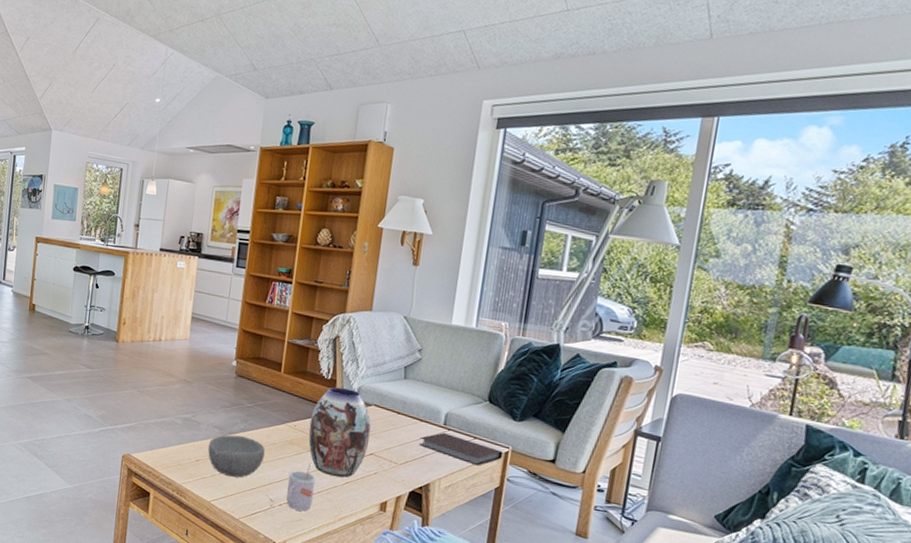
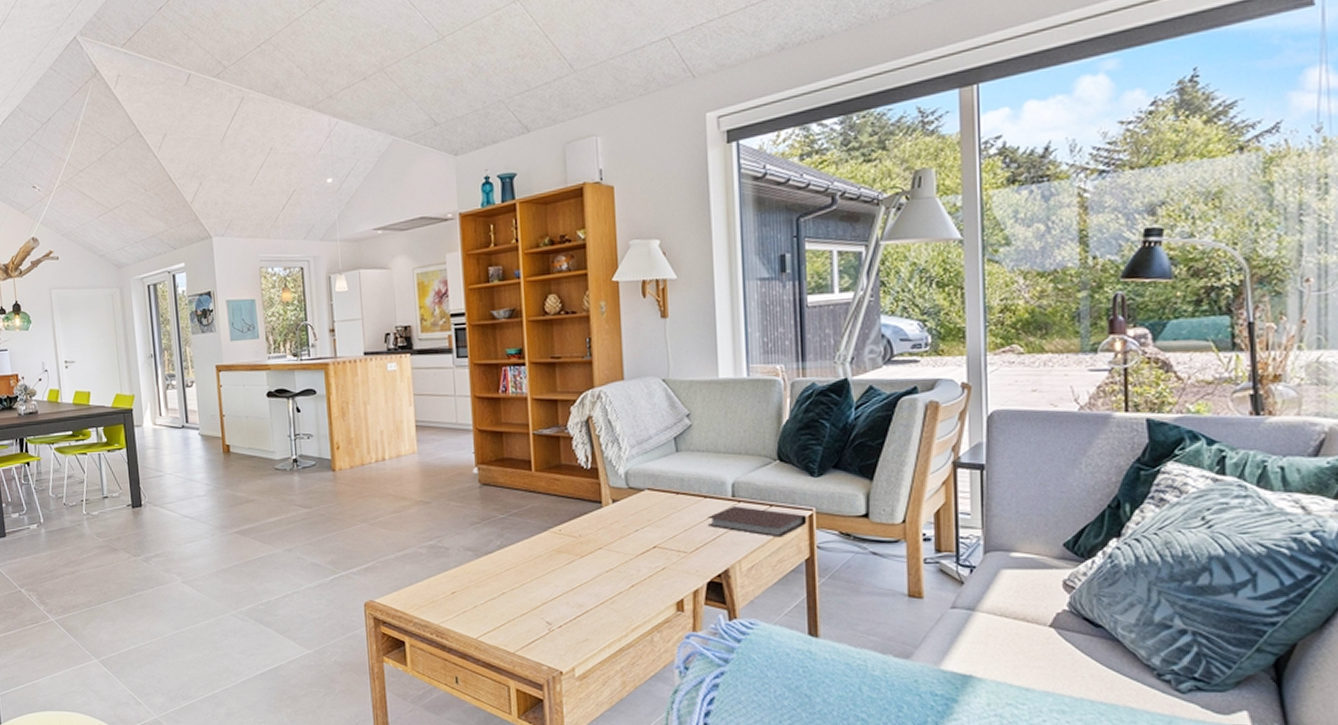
bowl: present [208,435,265,478] -> none [463,554,531,604]
mug: present [286,464,316,511] -> none [563,572,597,629]
vase: present [308,387,371,478] -> none [576,476,650,582]

